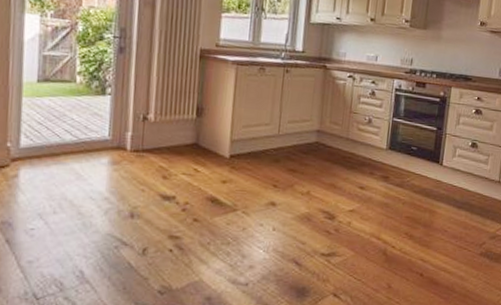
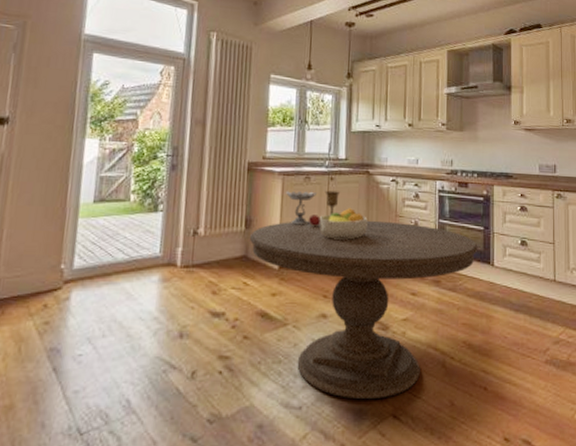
dining table: none [200,111,429,280] -> present [249,220,478,400]
goblet: none [239,81,296,119] -> present [286,190,341,227]
fruit bowl: none [273,102,321,133] -> present [320,208,368,240]

